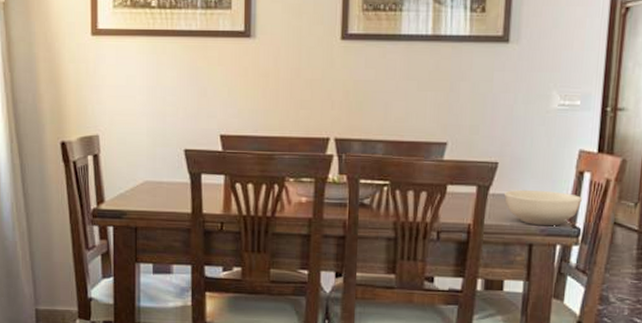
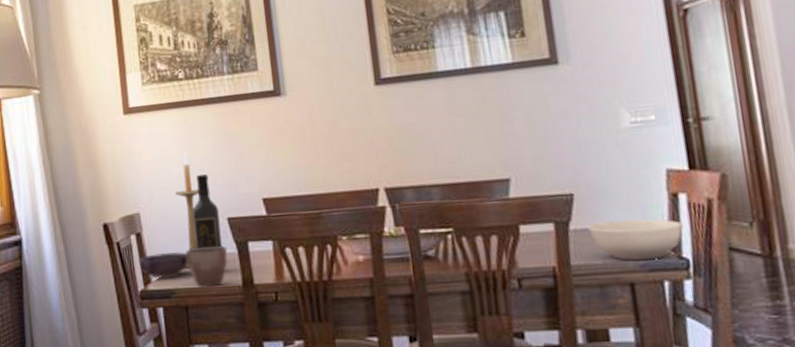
bowl: none [93,175,143,200] -> present [138,251,189,279]
candlestick: none [136,81,160,192] -> present [175,152,200,268]
cup: none [140,174,181,214] -> present [185,245,228,289]
wine bottle: none [150,105,178,176] -> present [192,174,222,248]

